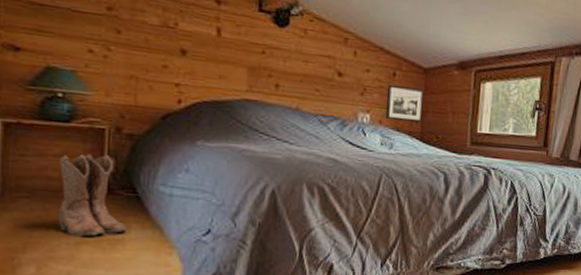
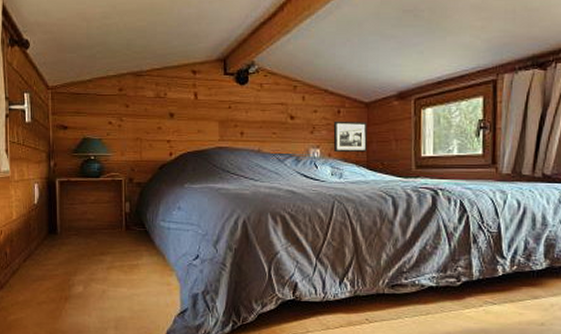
boots: present [57,154,126,237] -> none [95,200,139,263]

